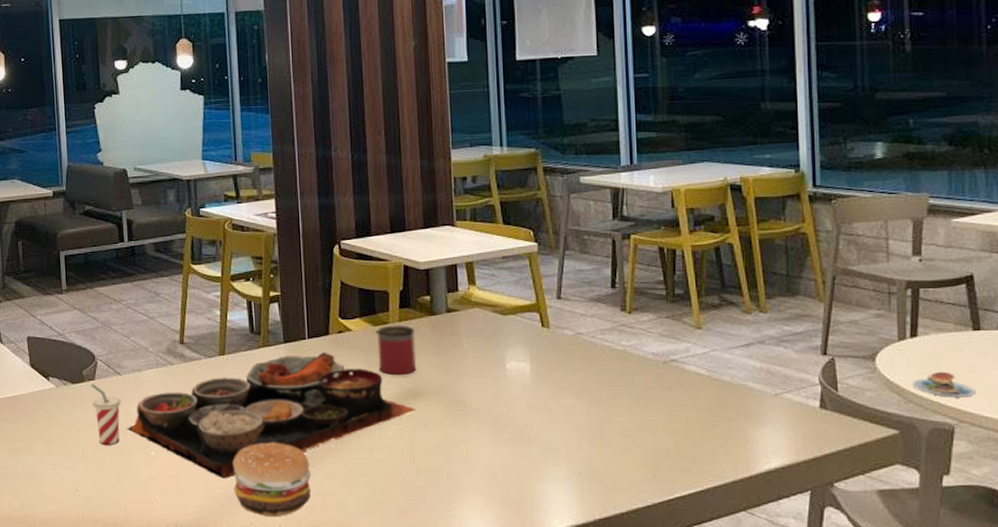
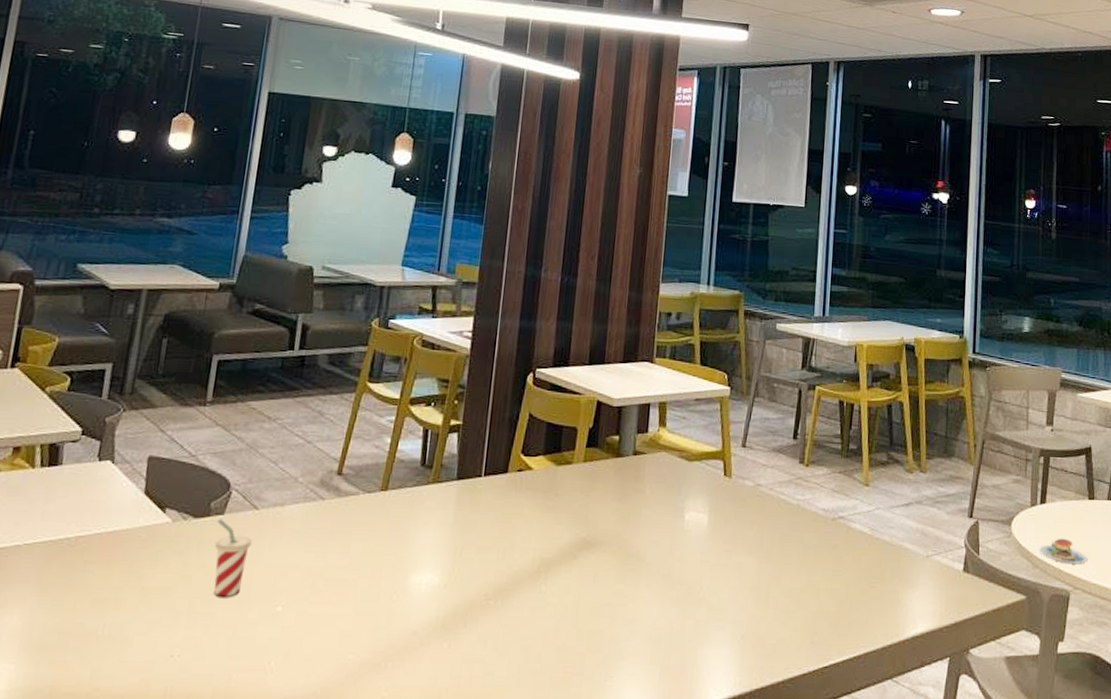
food tray: present [126,352,416,479] -> none [251,492,588,641]
hamburger: present [232,442,312,517] -> none [368,597,463,690]
beverage cup: present [376,325,417,376] -> none [555,465,598,523]

